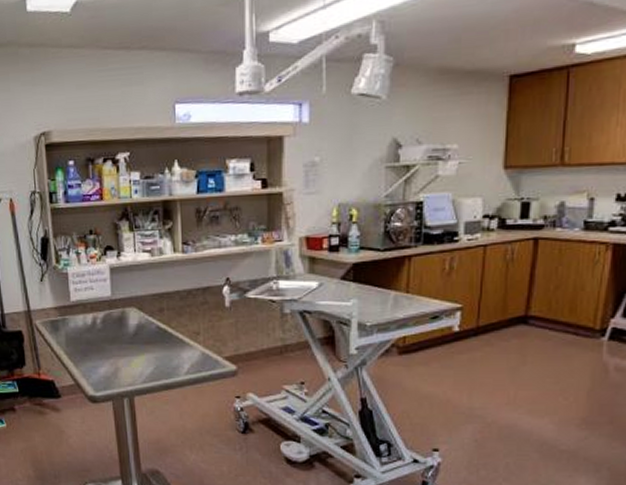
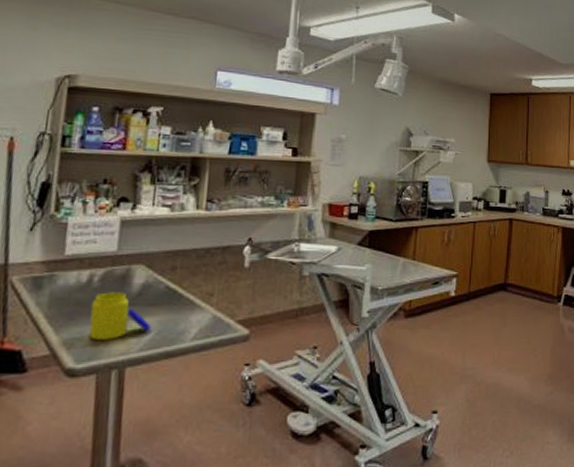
jar: none [98,332,149,373] -> present [89,292,151,340]

